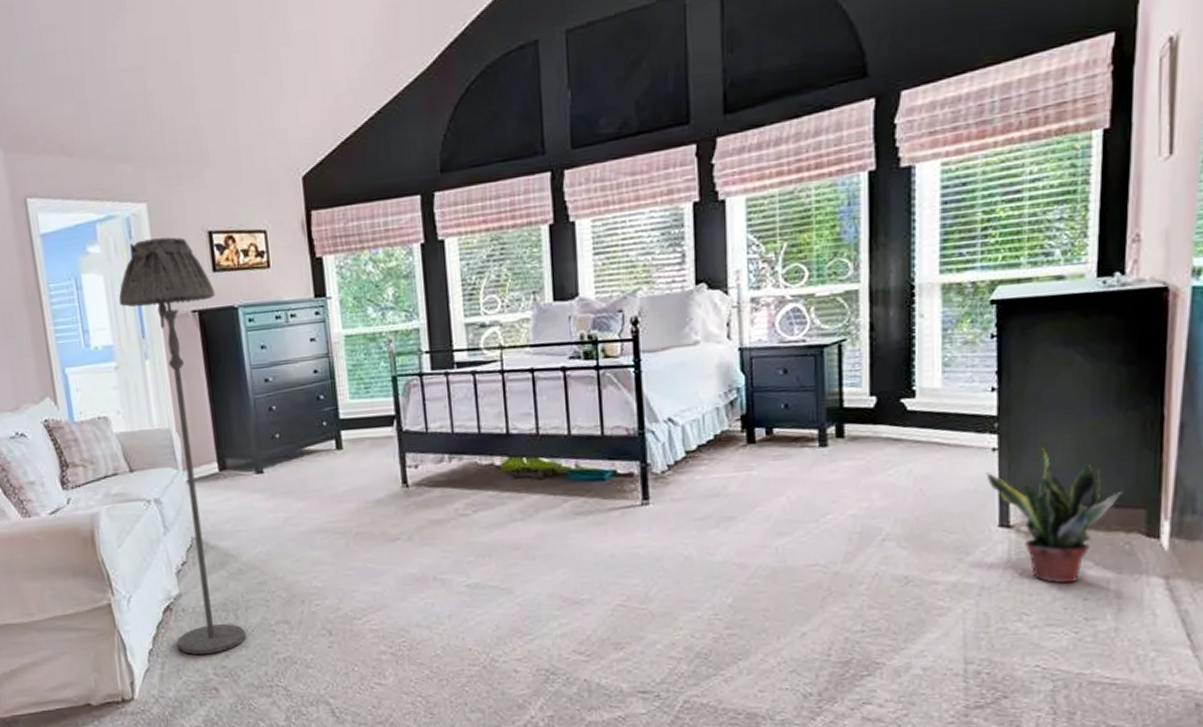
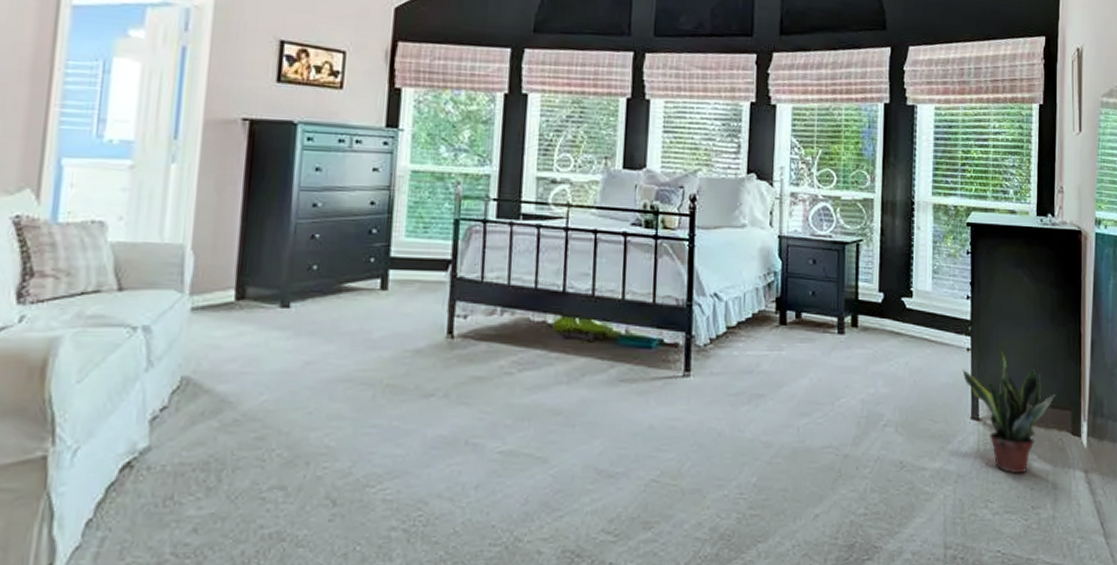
floor lamp: present [118,237,247,654] -> none [128,34,274,527]

